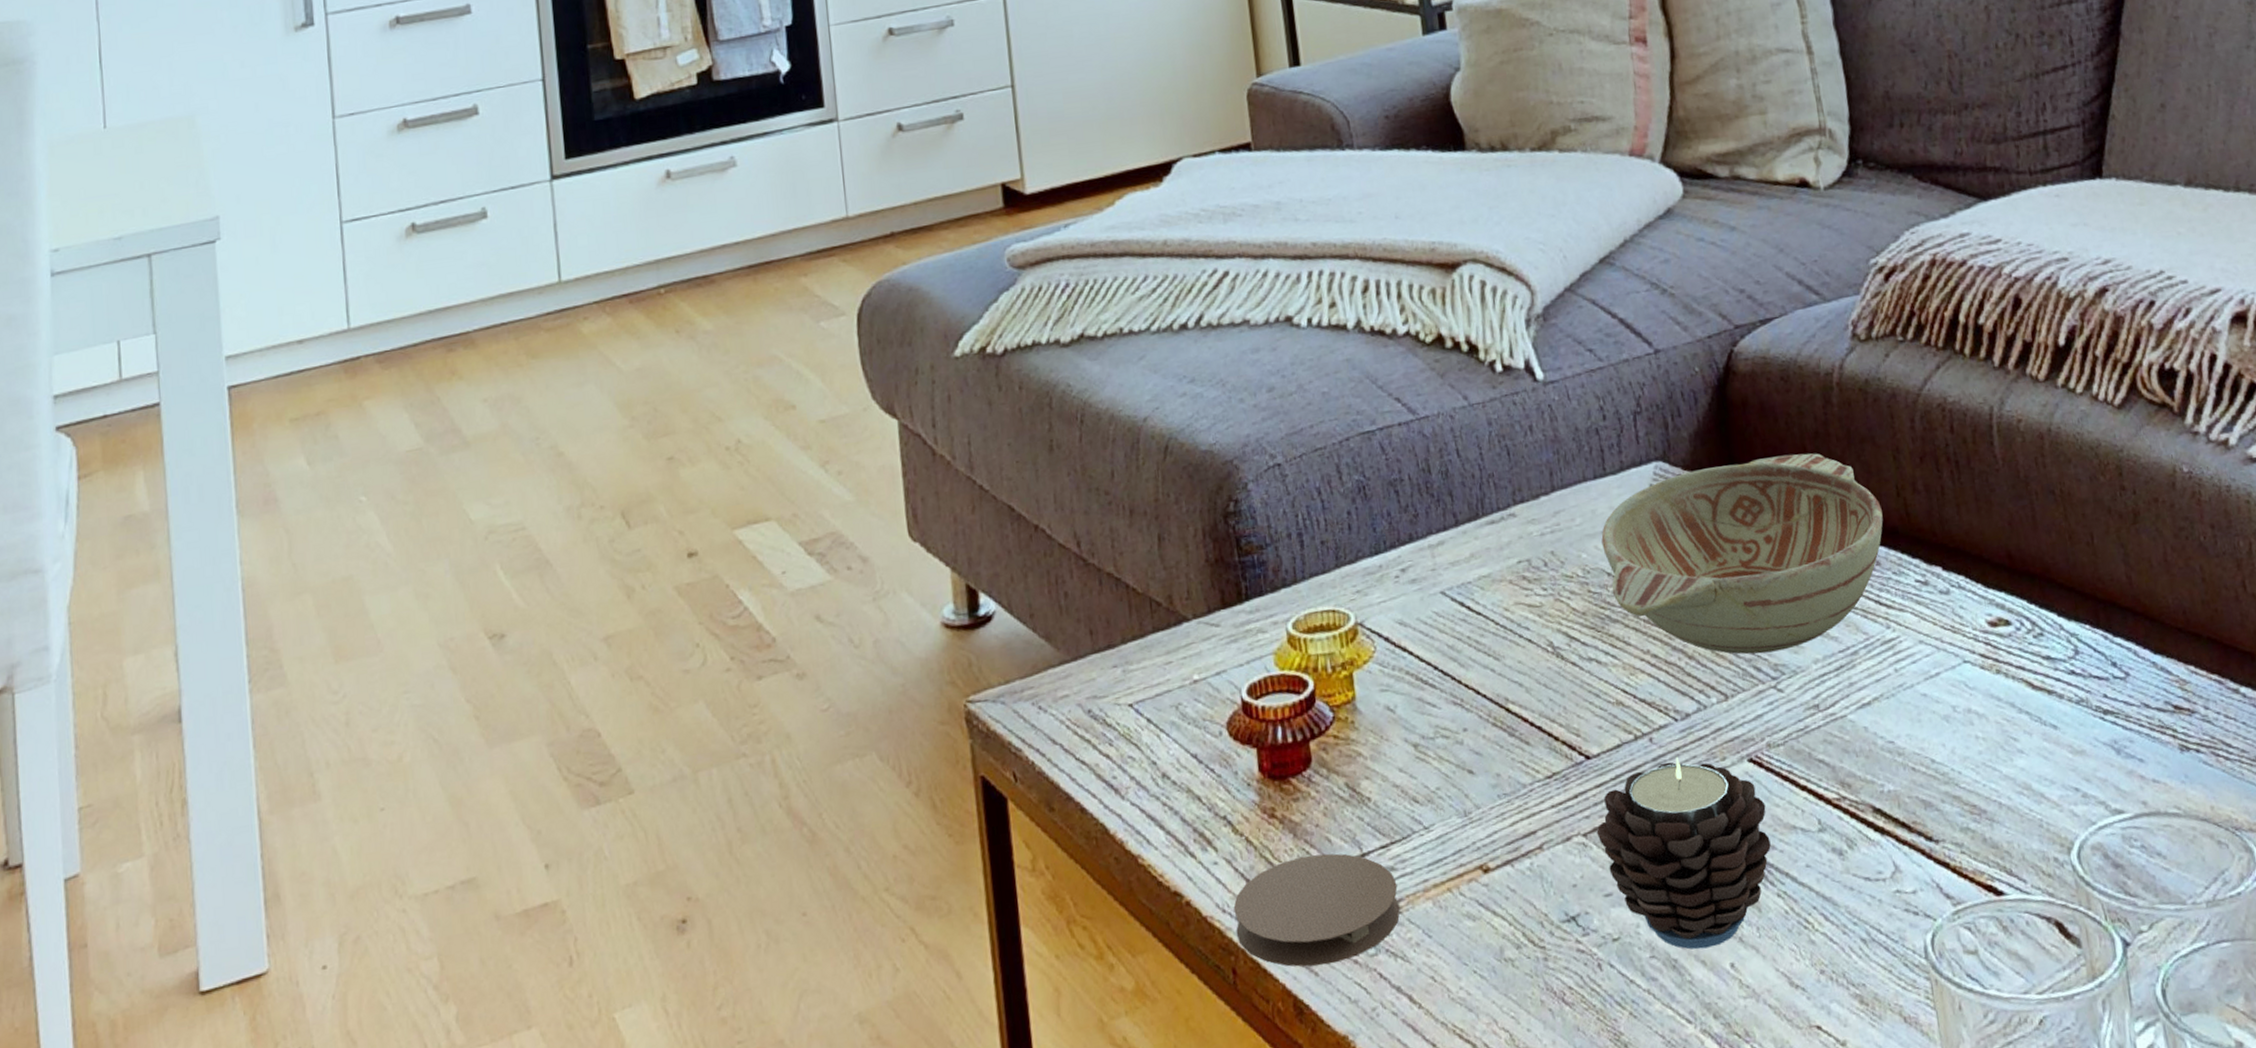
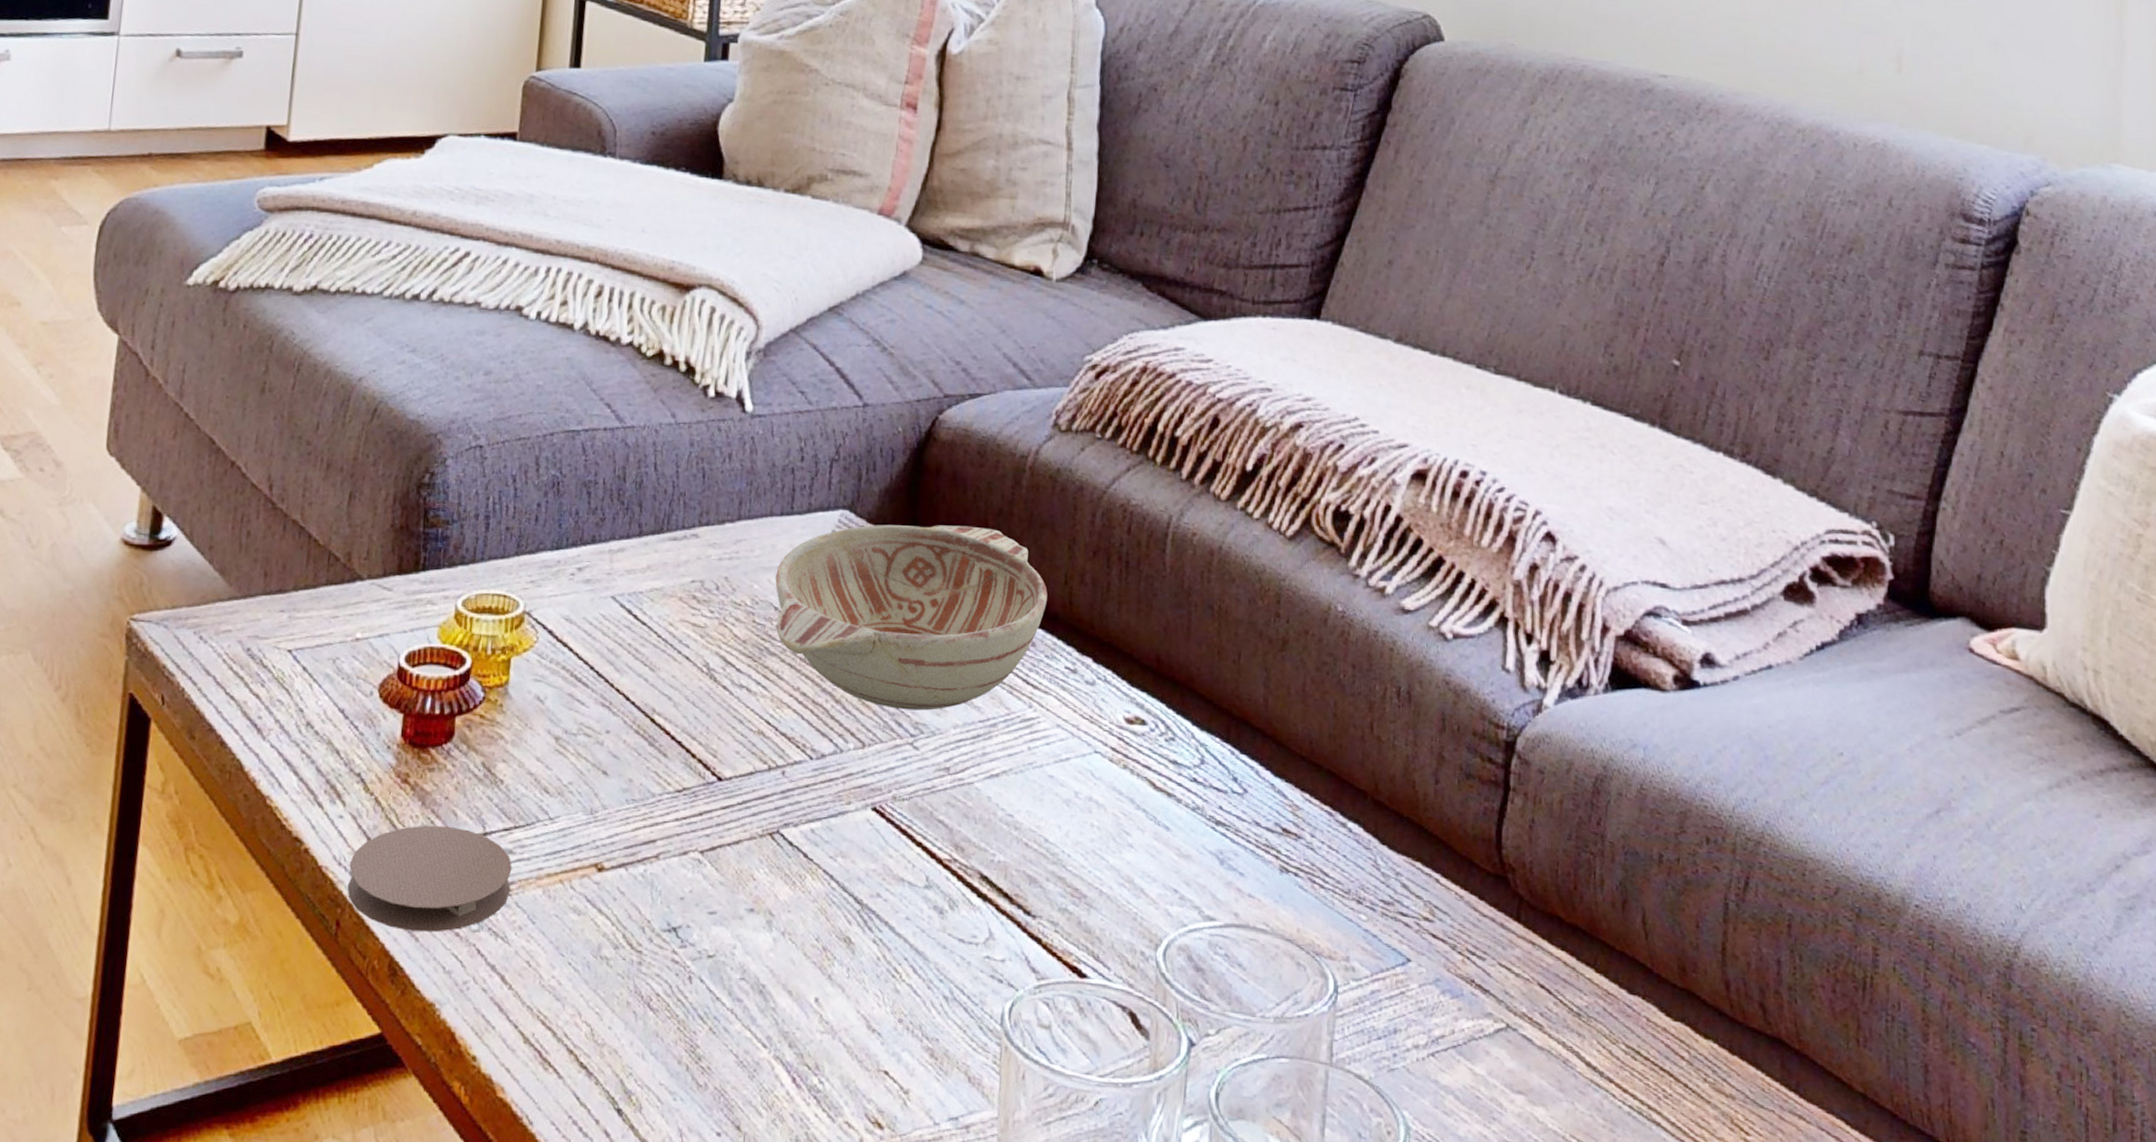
candle: present [1596,756,1771,950] -> none [713,793,879,979]

